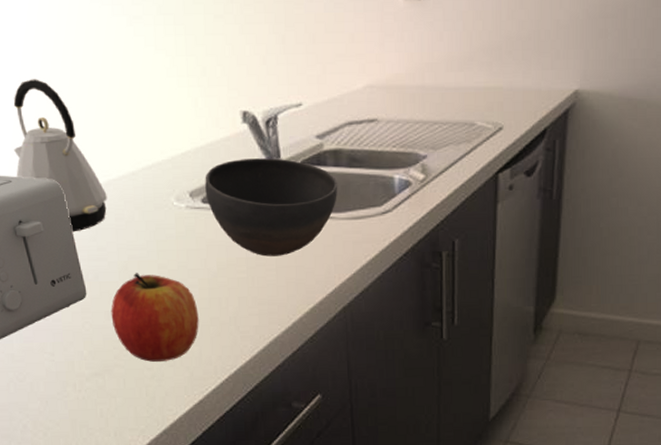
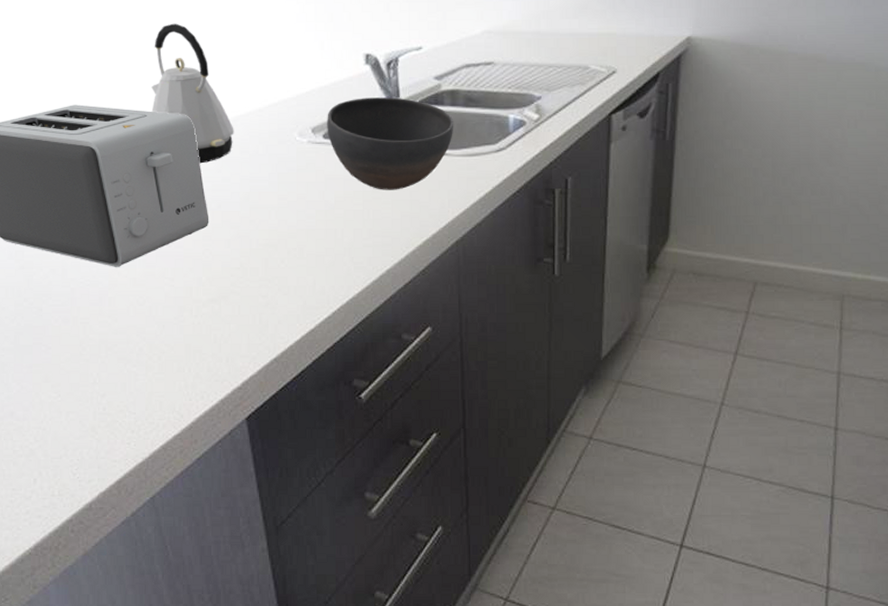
apple: present [111,273,199,362] -> none [231,203,314,290]

